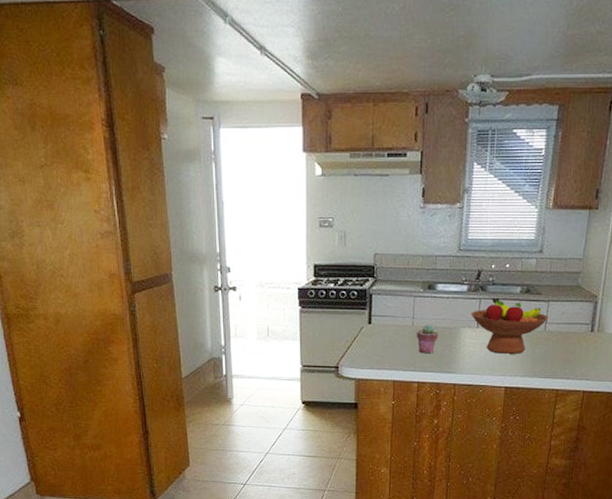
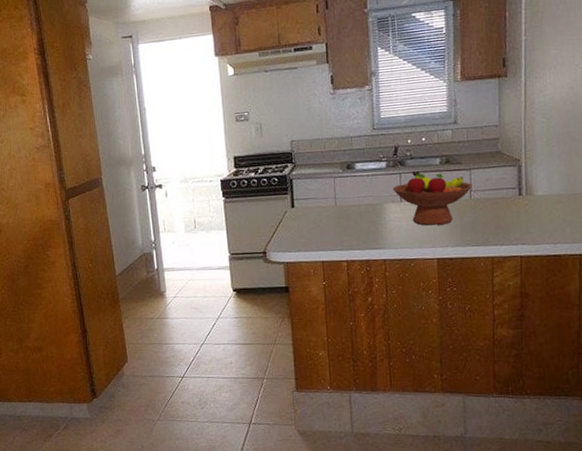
potted succulent: present [416,323,439,354] -> none [340,202,363,232]

